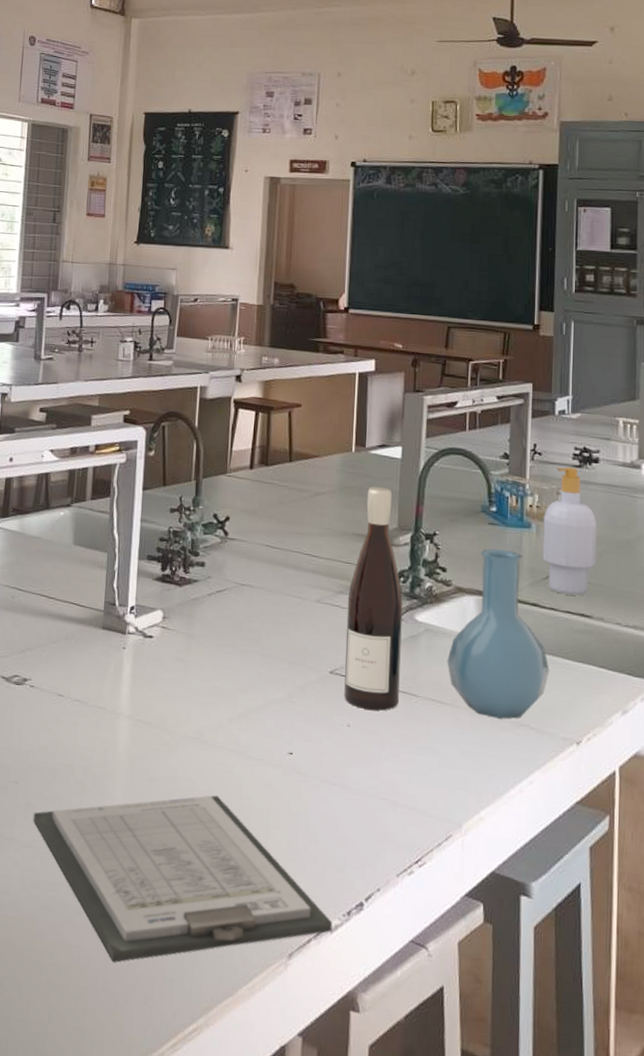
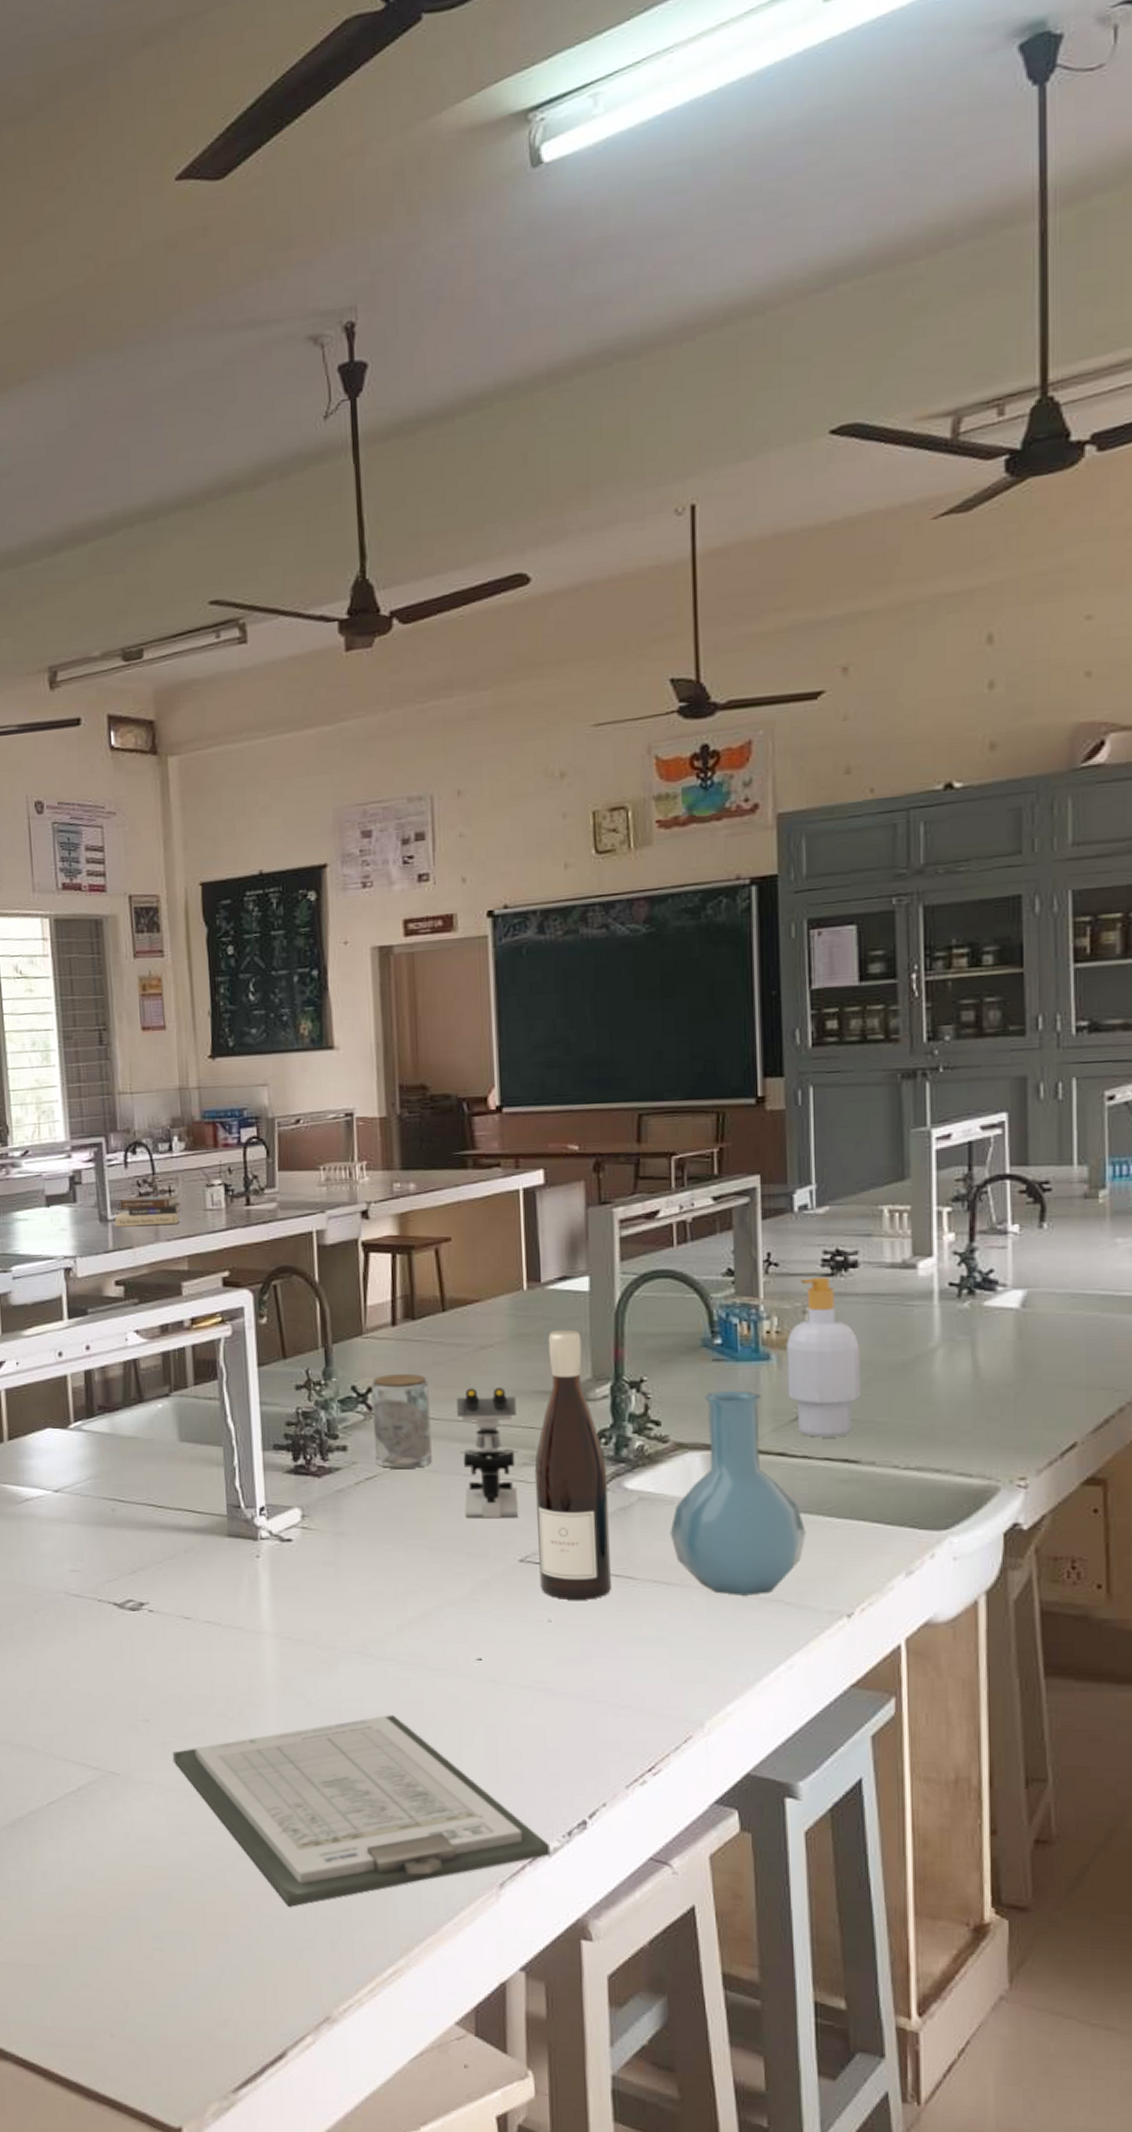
books: none [46,342,100,368] -> present [115,1194,182,1227]
jar: none [225,507,273,587] -> present [371,1374,432,1468]
microscope: none [291,525,339,636] -> present [456,1387,519,1519]

